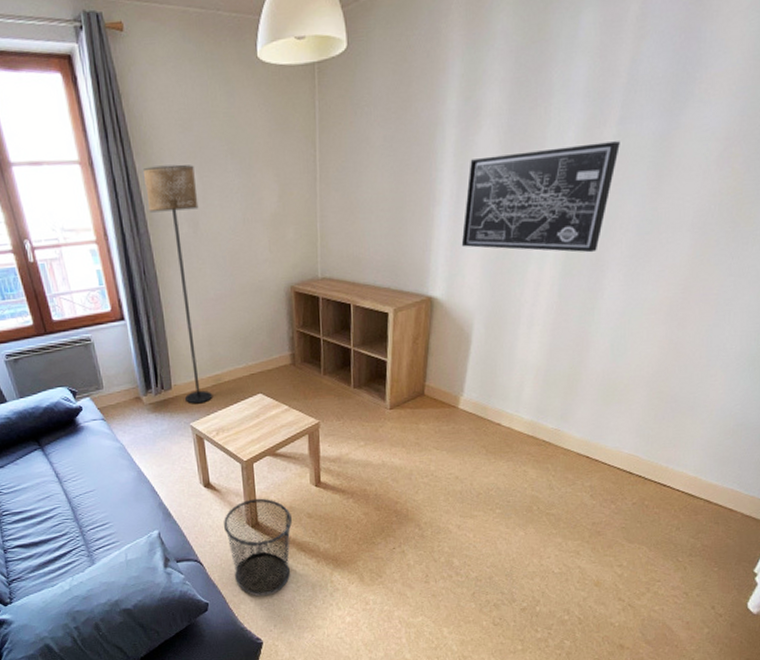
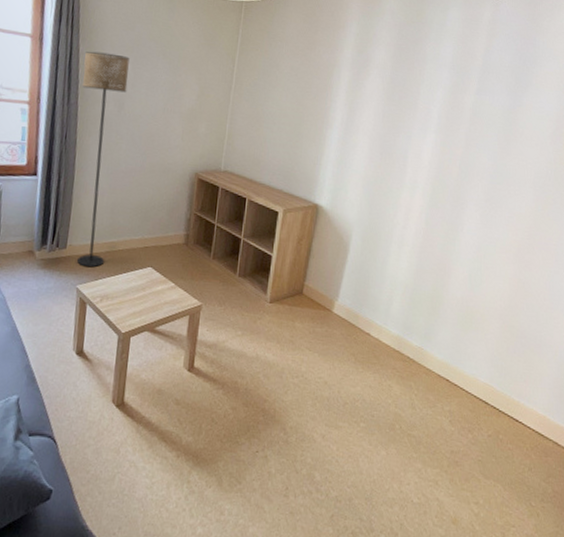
waste bin: present [224,498,292,596] -> none [87,374,159,489]
wall art: present [461,141,620,253] -> none [346,98,477,191]

